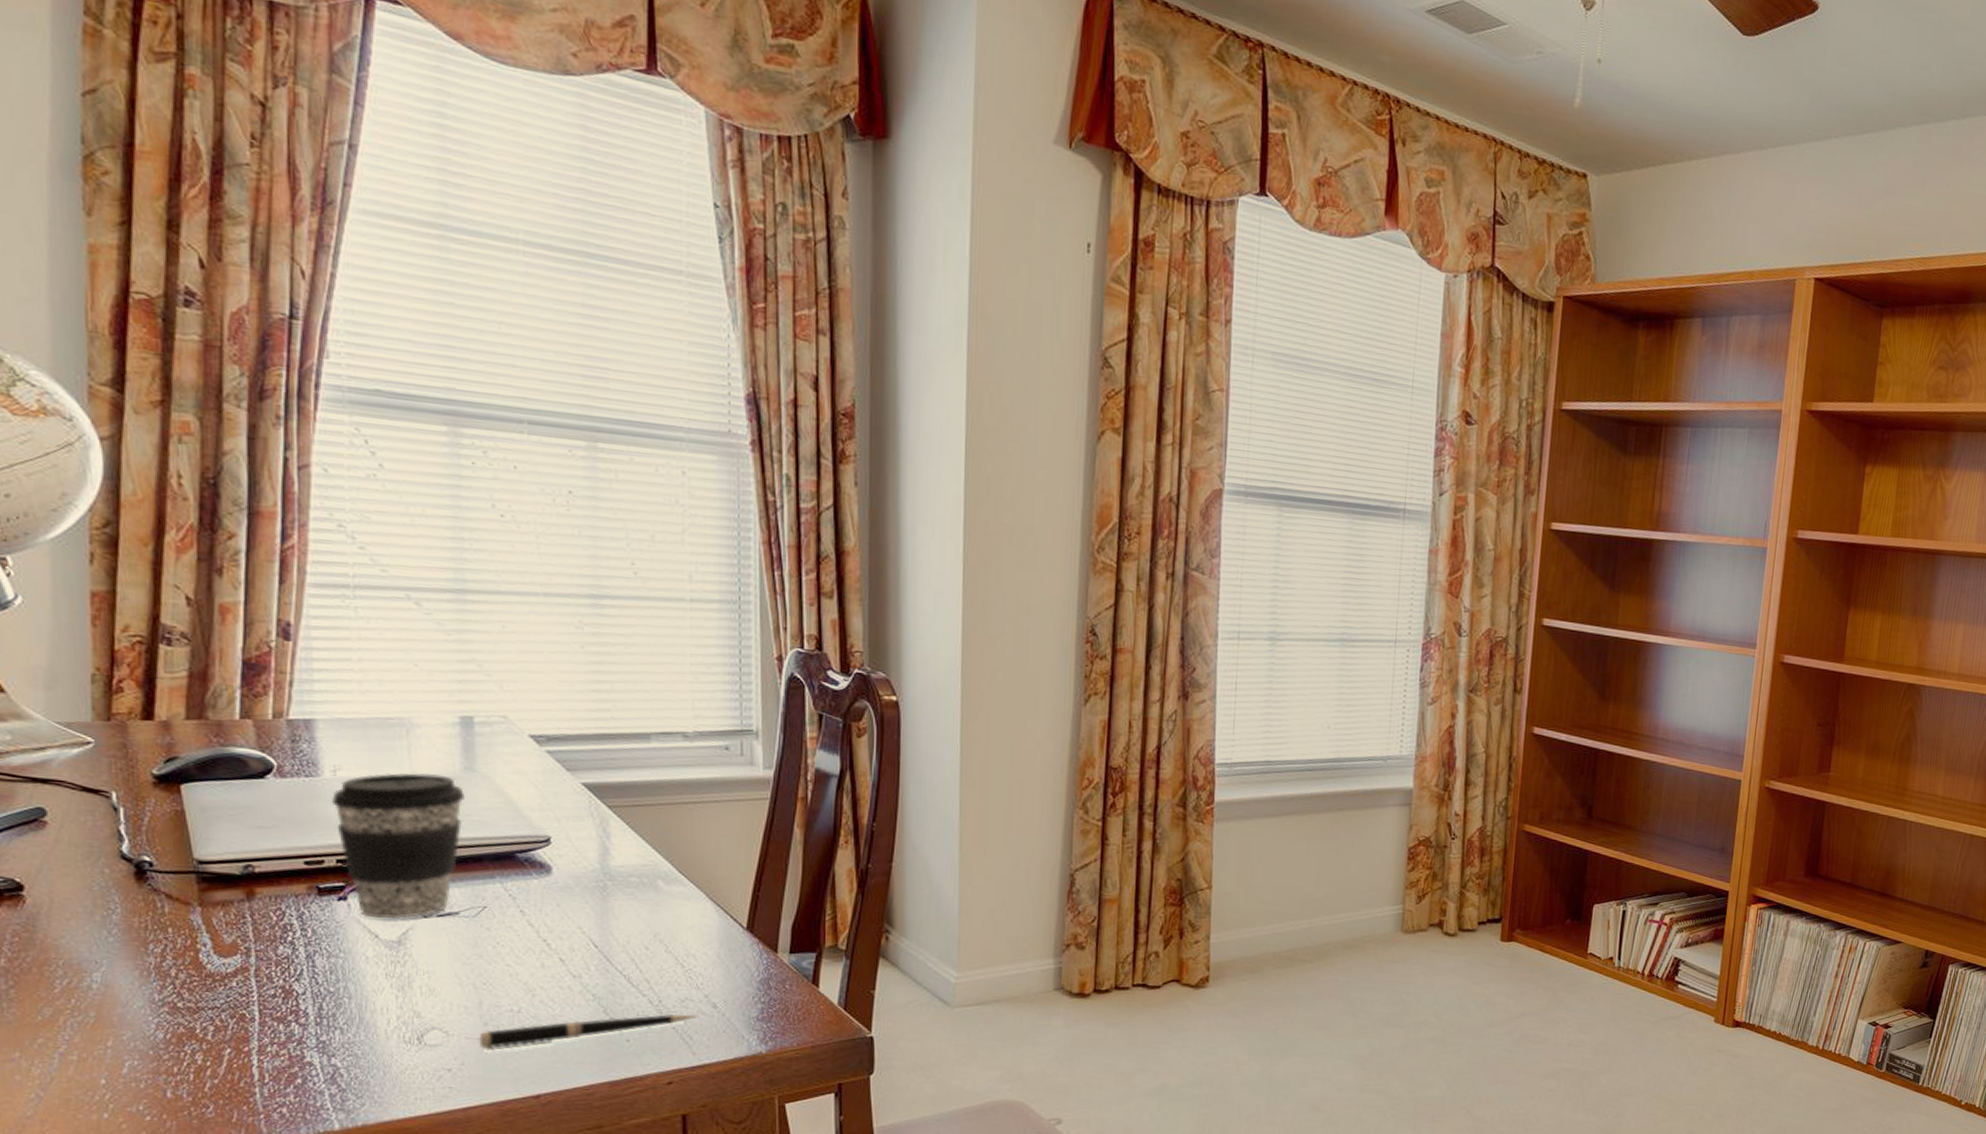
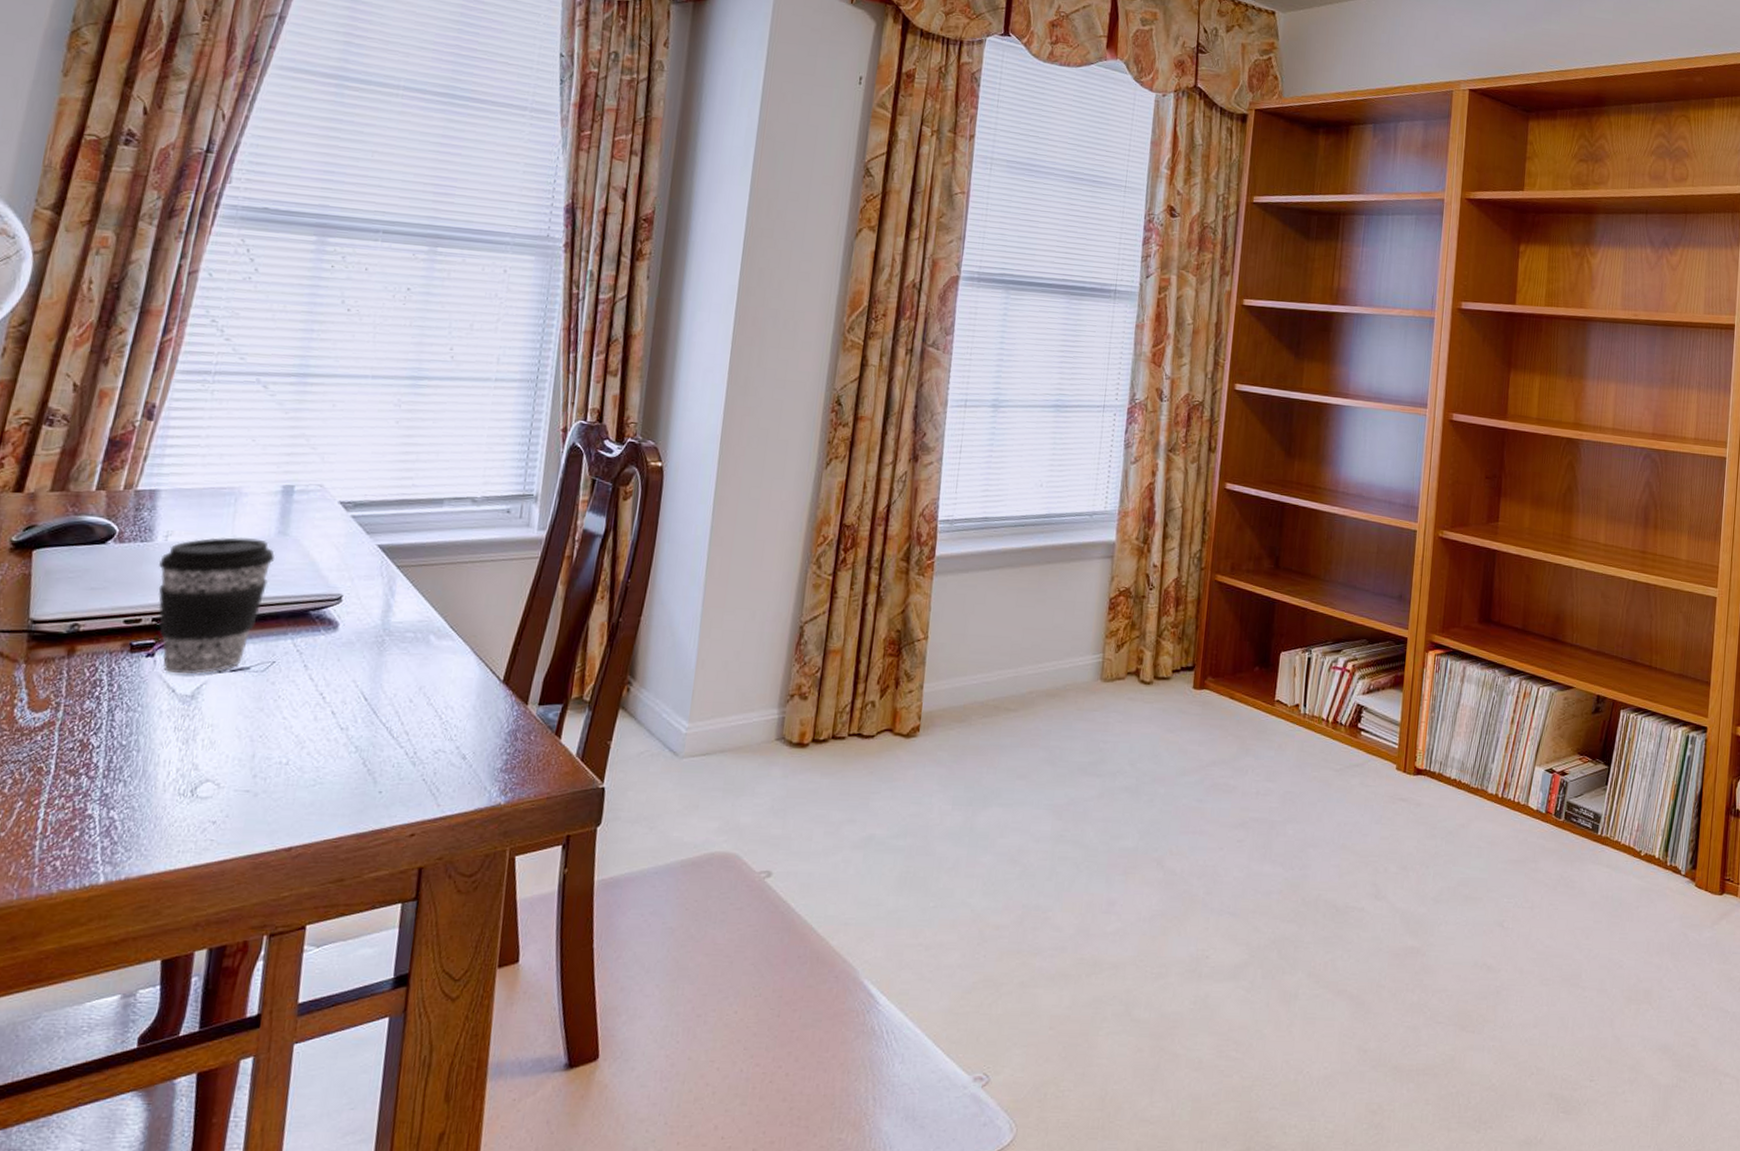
pen: present [479,1013,699,1052] -> none [245,765,448,804]

